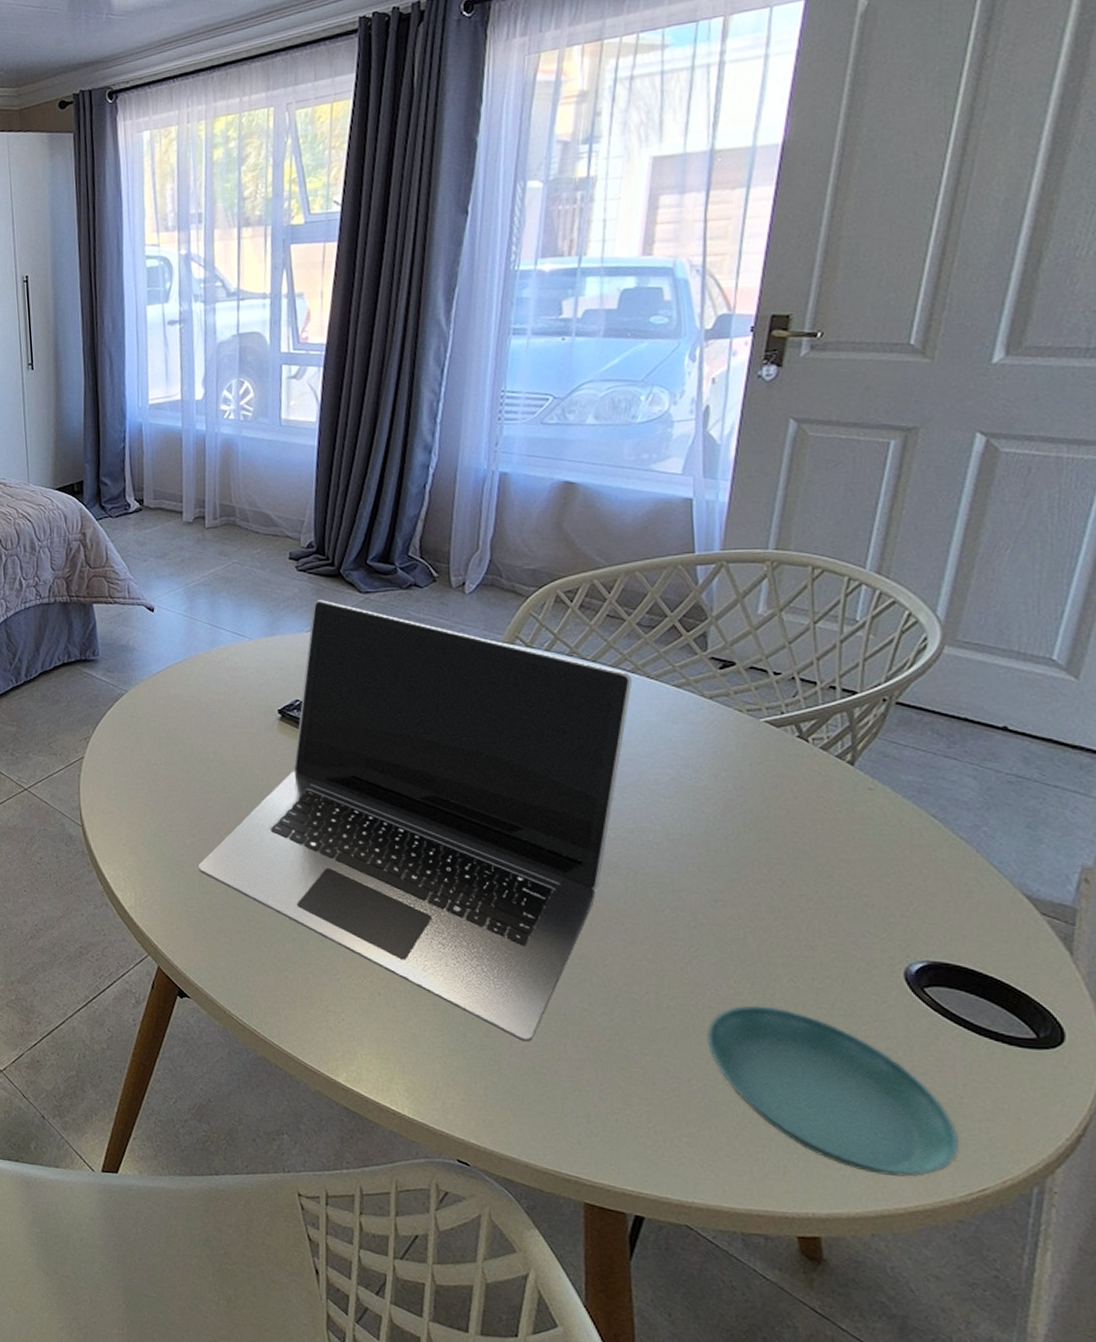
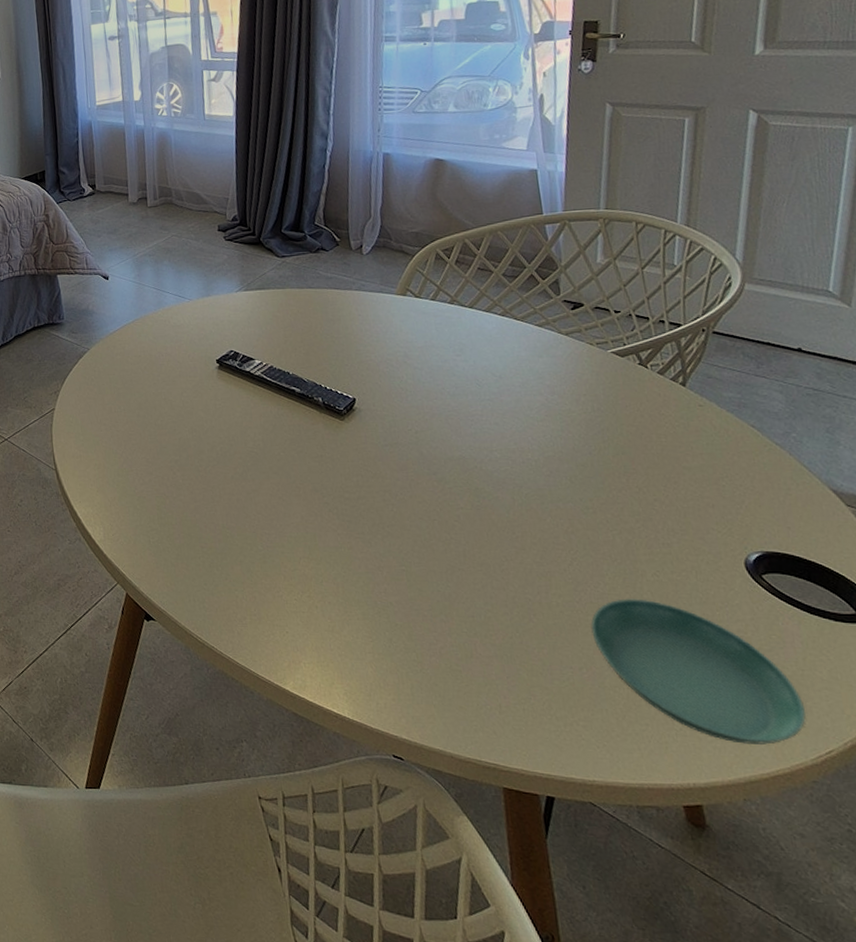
laptop: present [198,600,633,1042] -> none [156,264,504,643]

